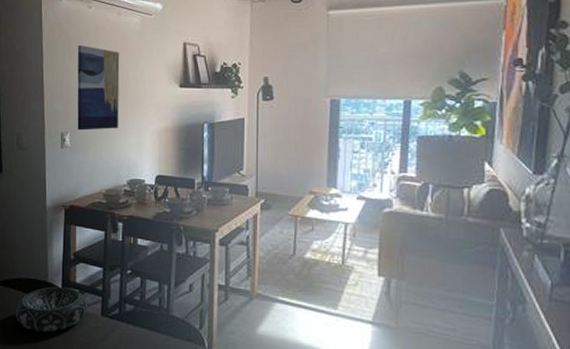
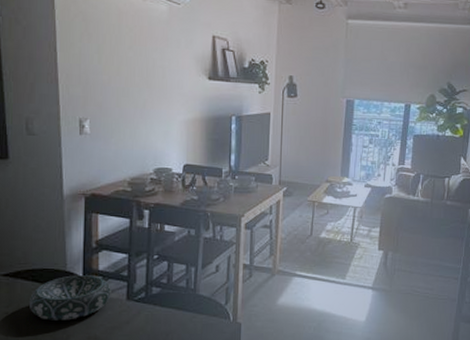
wall art: present [77,44,120,131] -> none [97,27,146,118]

